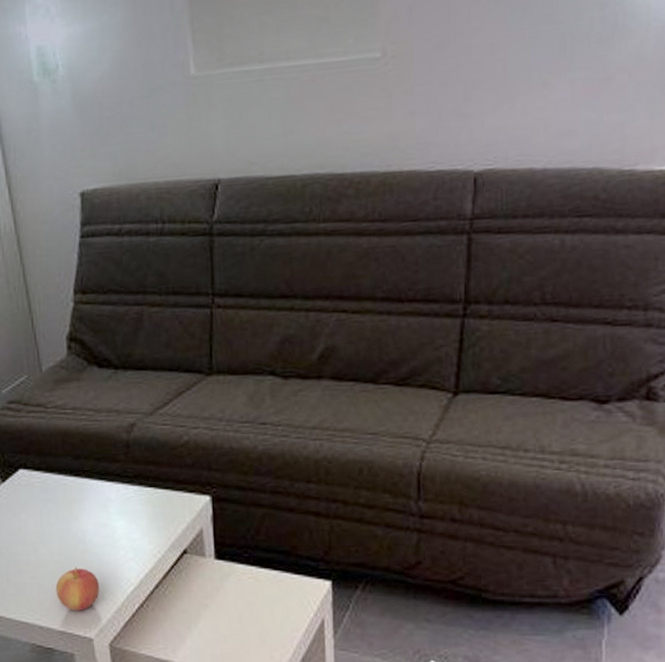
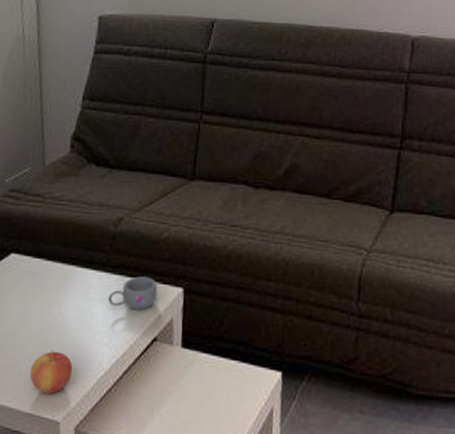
mug: none [129,486,183,522] -> present [108,276,158,310]

